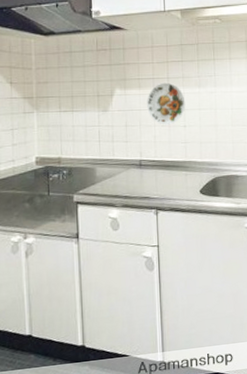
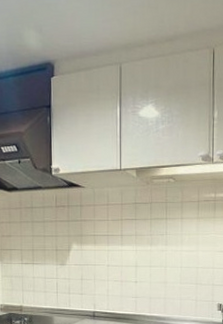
decorative plate: present [147,82,186,125] -> none [101,239,137,280]

